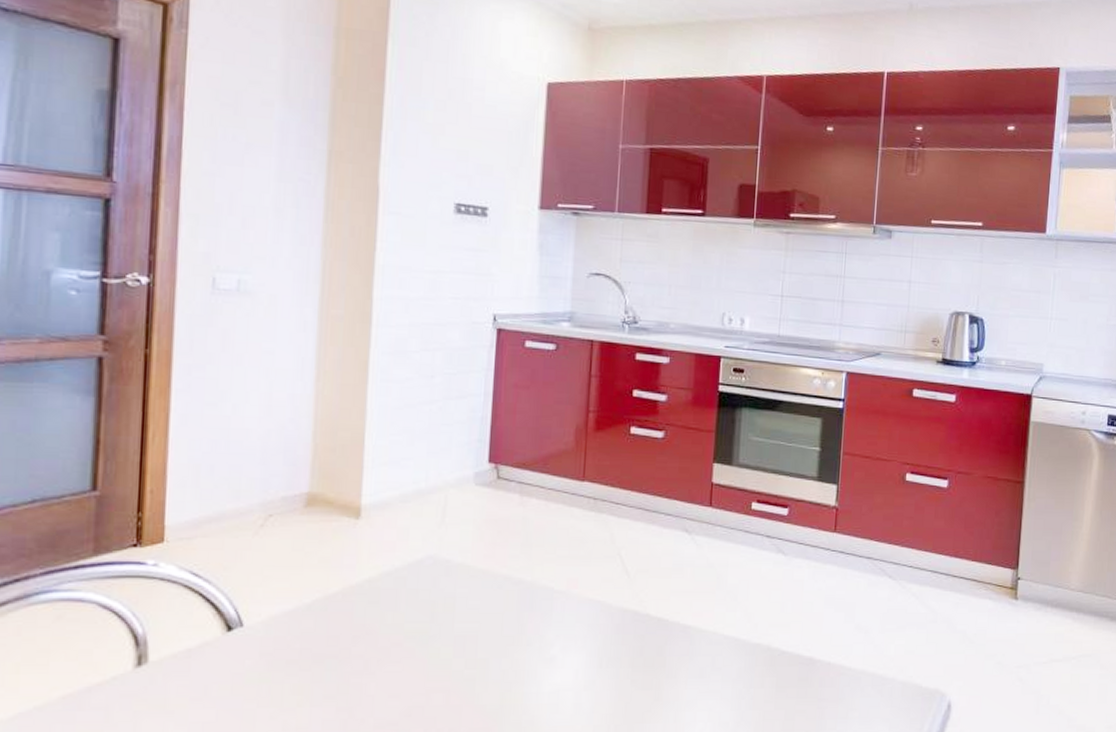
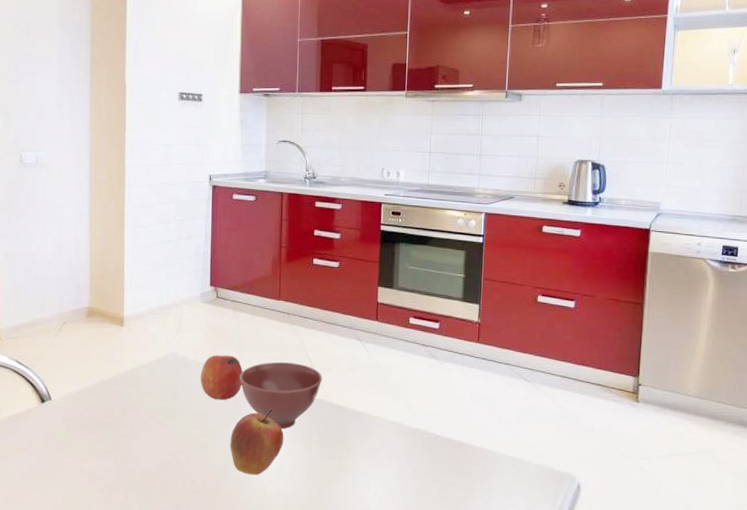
fruit: none [469,555,530,616] -> present [200,355,242,400]
fruit: none [508,626,584,718] -> present [230,409,284,476]
bowl: none [524,562,638,652] -> present [239,361,323,429]

